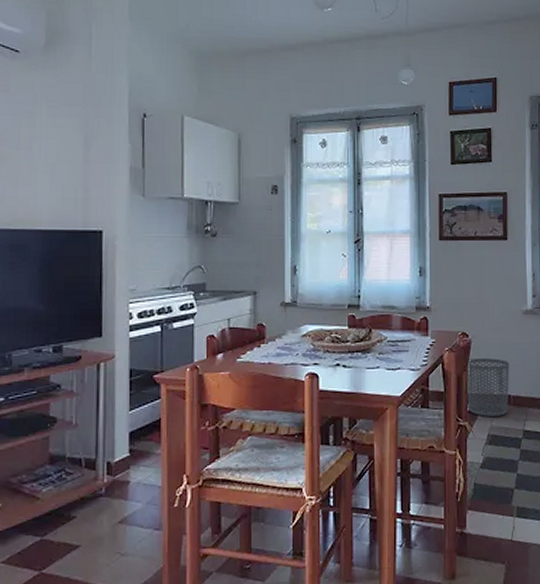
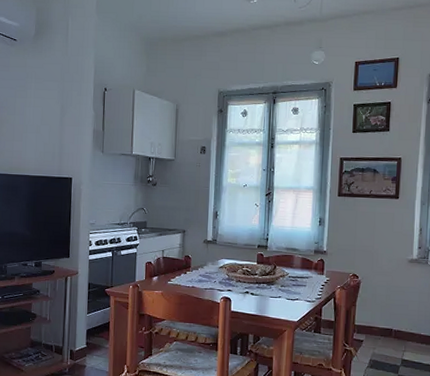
waste bin: present [467,358,510,417] -> none [354,296,394,346]

